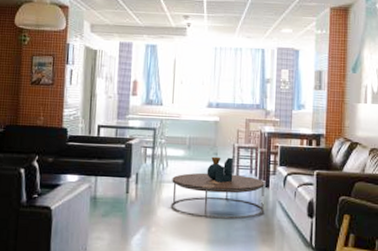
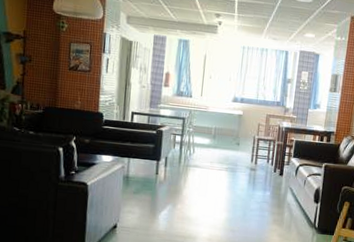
coffee table: present [170,156,265,219] -> none [195,146,279,201]

